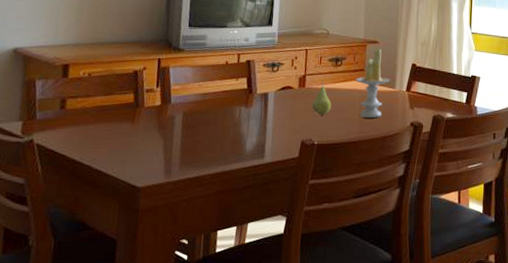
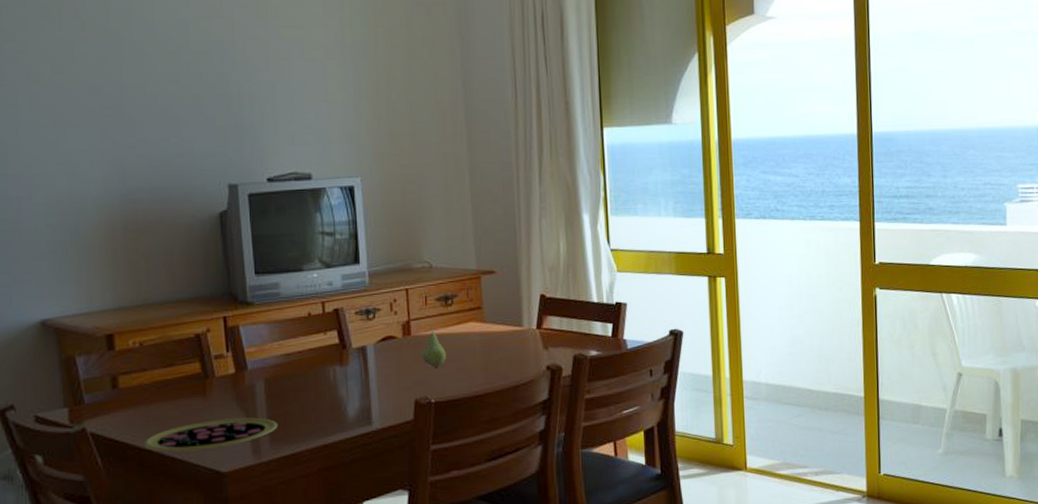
pizza: none [77,142,189,167] -> present [143,417,278,452]
candle: present [355,49,390,119] -> none [471,280,515,365]

